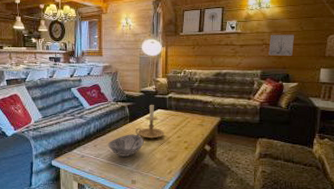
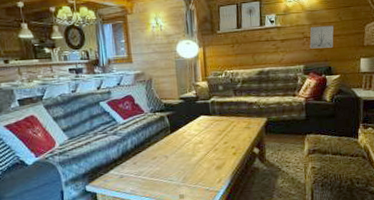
decorative bowl: present [107,134,144,156] -> none [148,145,189,171]
candle holder: present [135,104,164,139] -> none [178,111,210,148]

